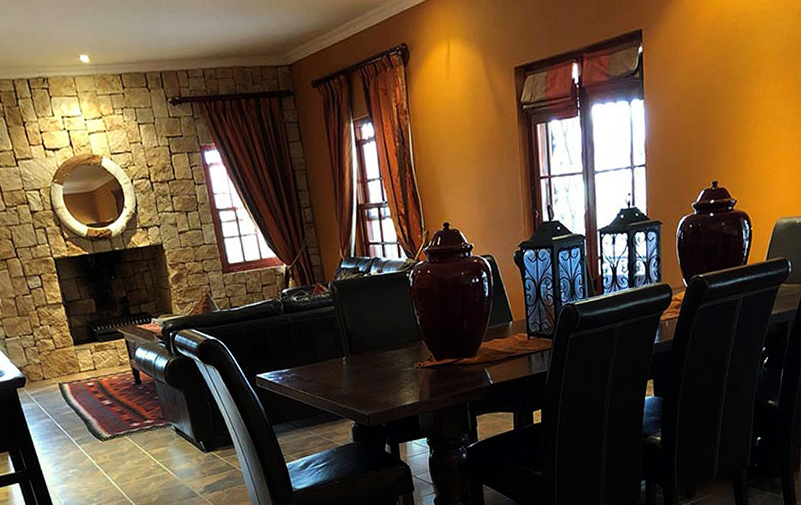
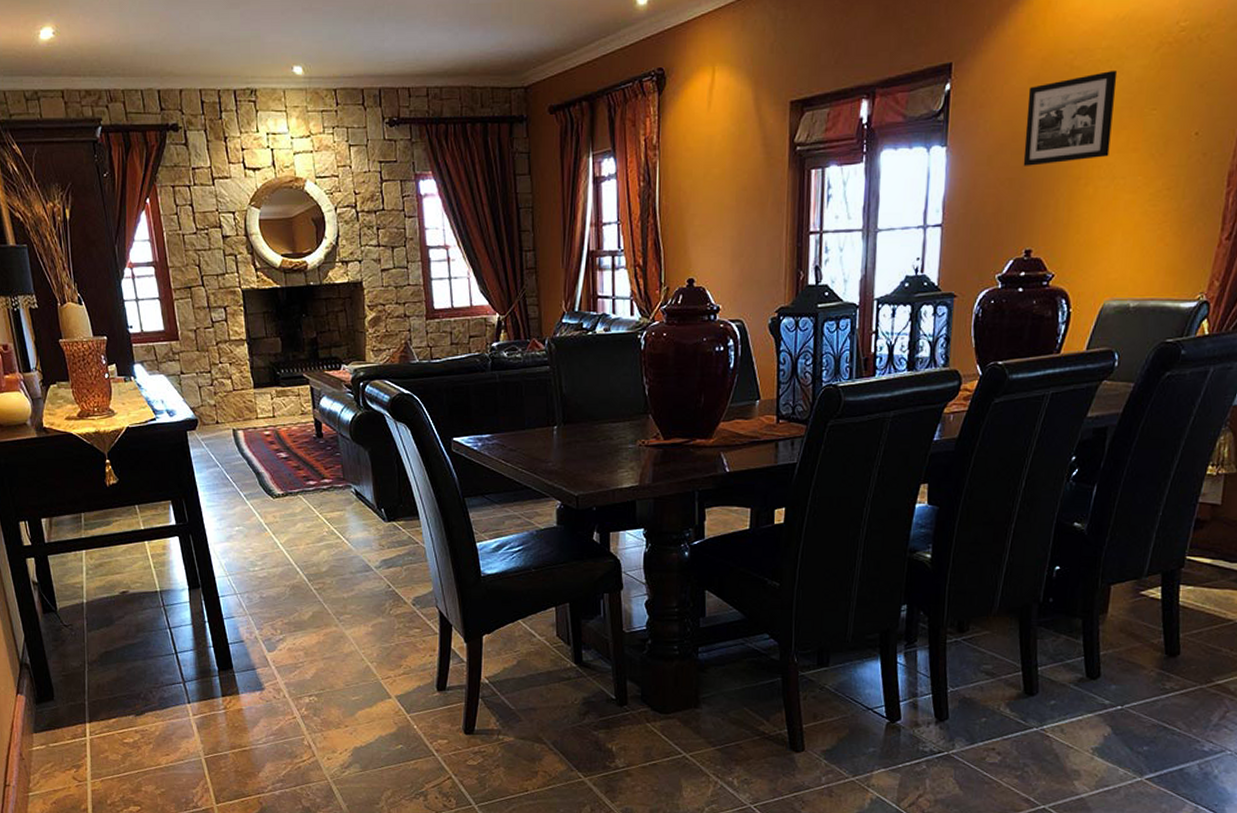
picture frame: none [704,30,772,113] -> present [1023,70,1118,166]

